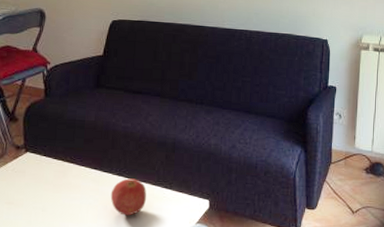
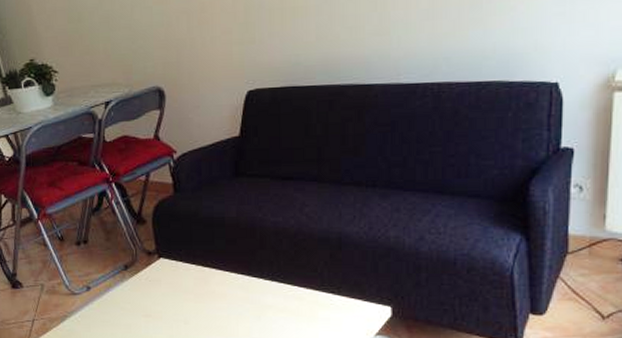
fruit: present [110,178,147,216] -> none [263,283,308,328]

